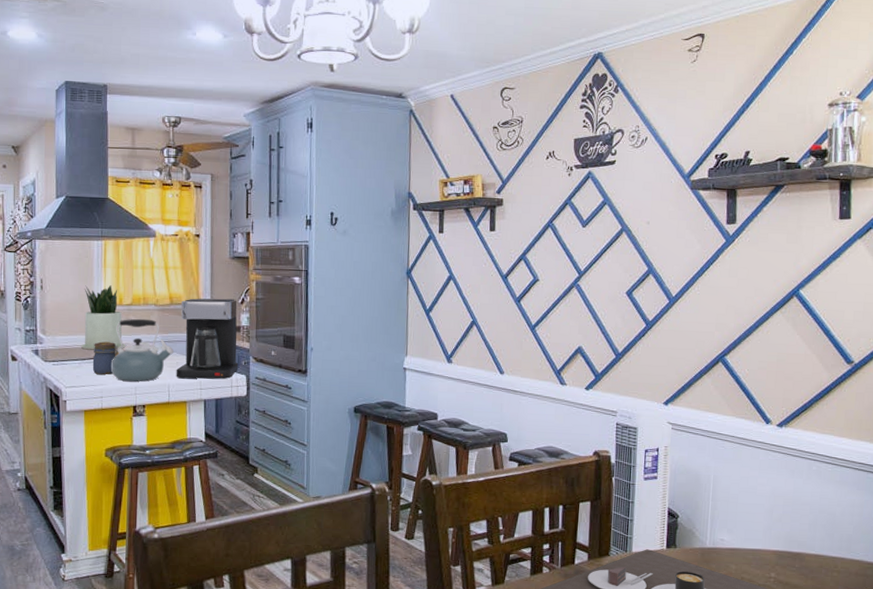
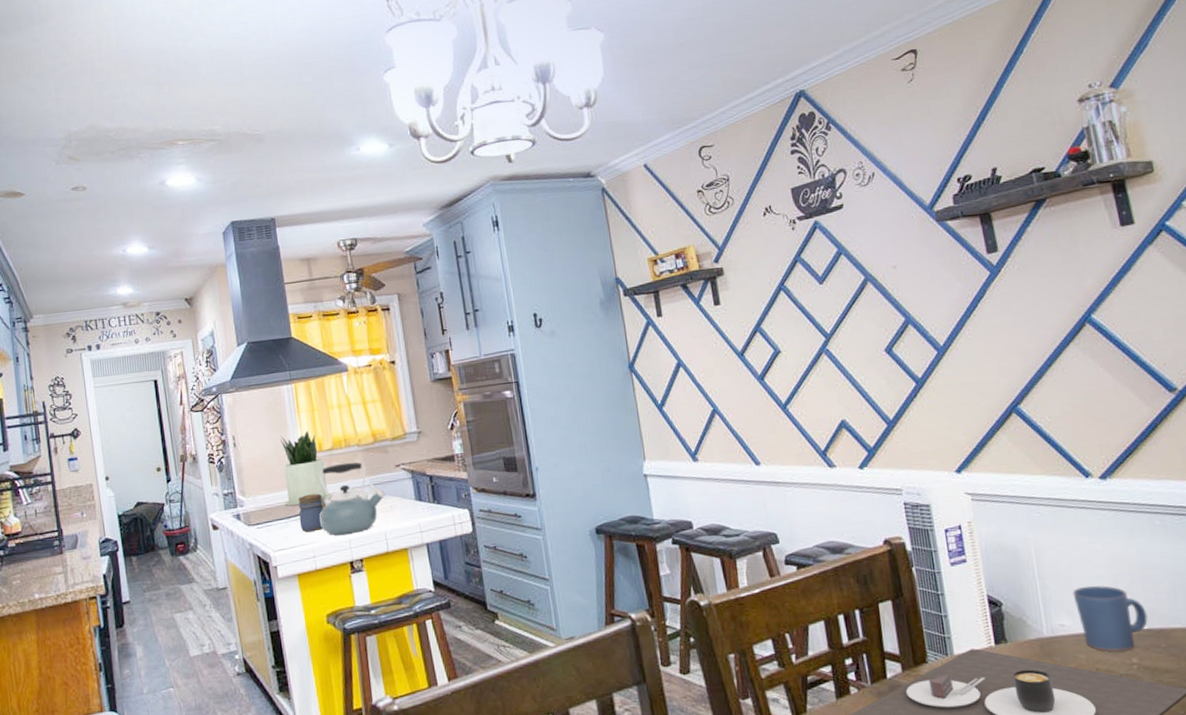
coffee maker: present [176,298,239,379] -> none [386,425,459,524]
mug: none [736,511,790,568] -> present [1072,585,1148,653]

